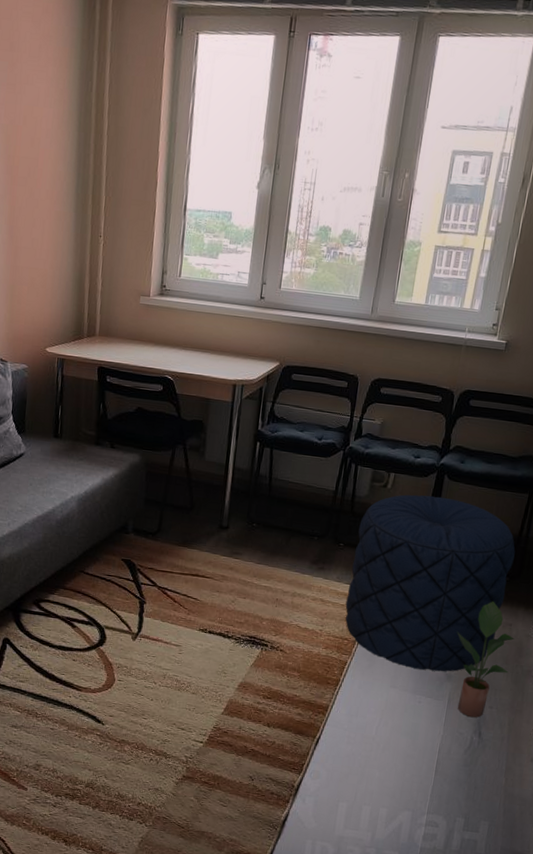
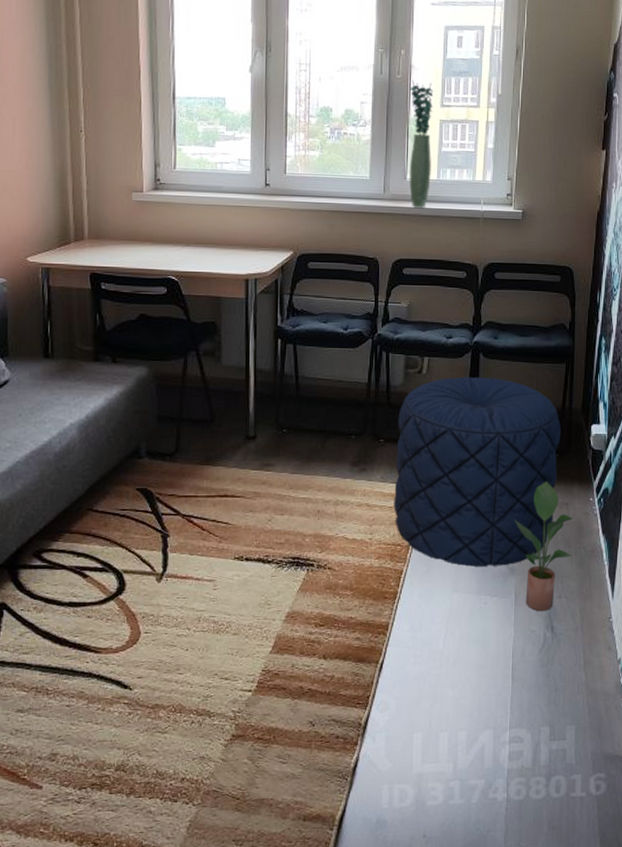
vase: none [396,204,432,331] -> present [409,80,434,208]

